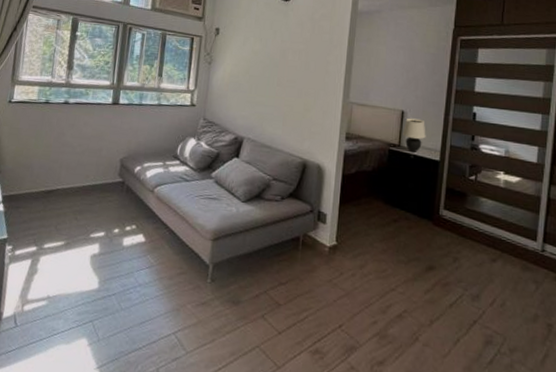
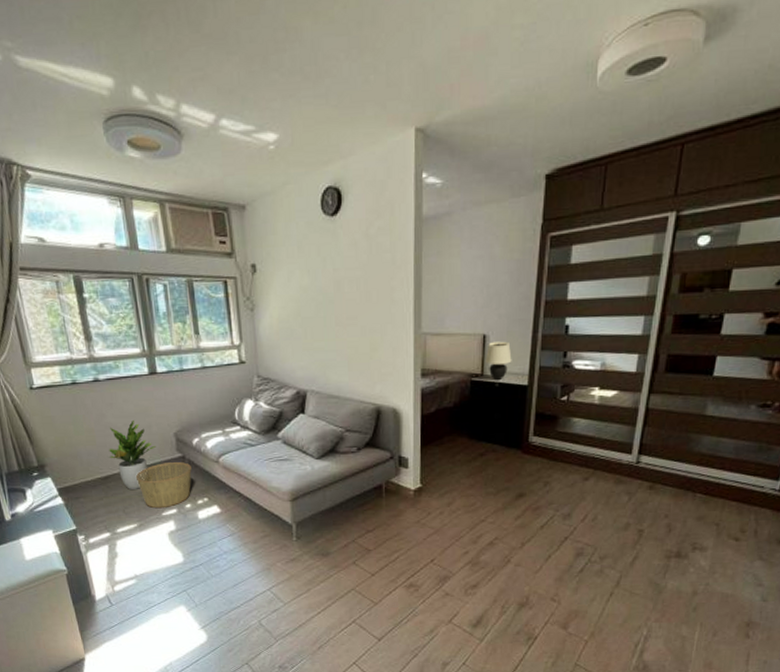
potted plant: none [57,141,102,207] -> present [108,419,157,489]
basket: none [76,185,128,230] -> present [136,462,192,509]

